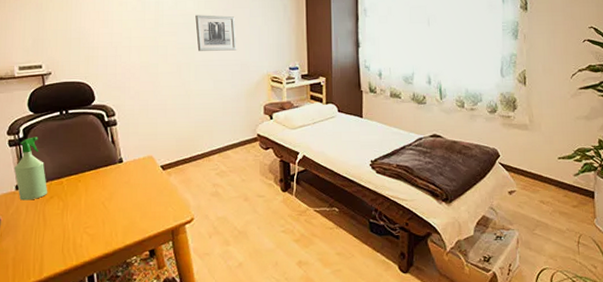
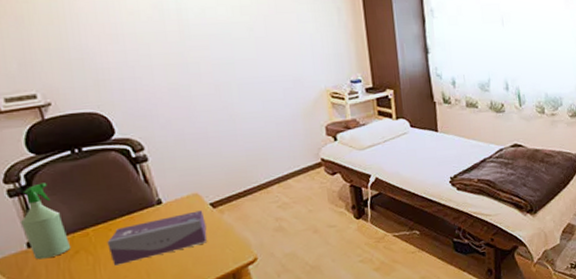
tissue box: none [76,171,155,212] -> present [107,210,207,266]
wall art: present [195,15,237,51] -> none [230,22,287,67]

